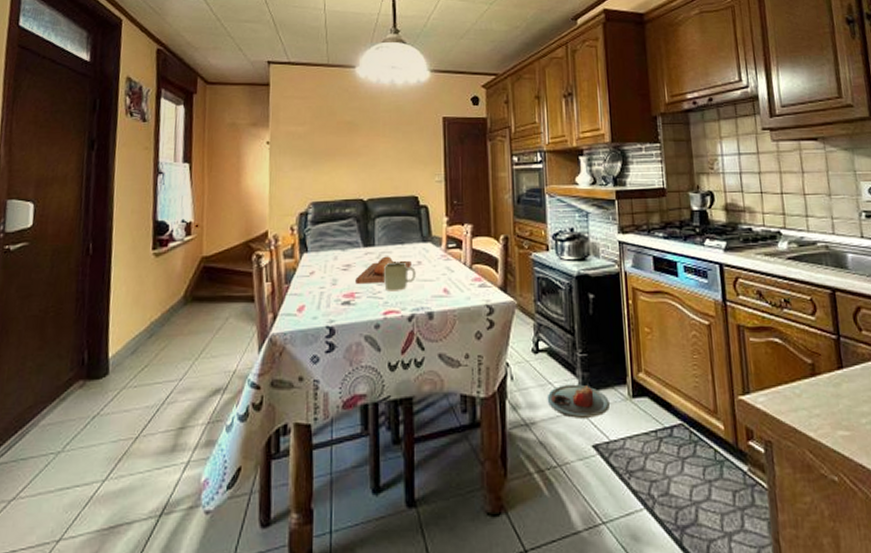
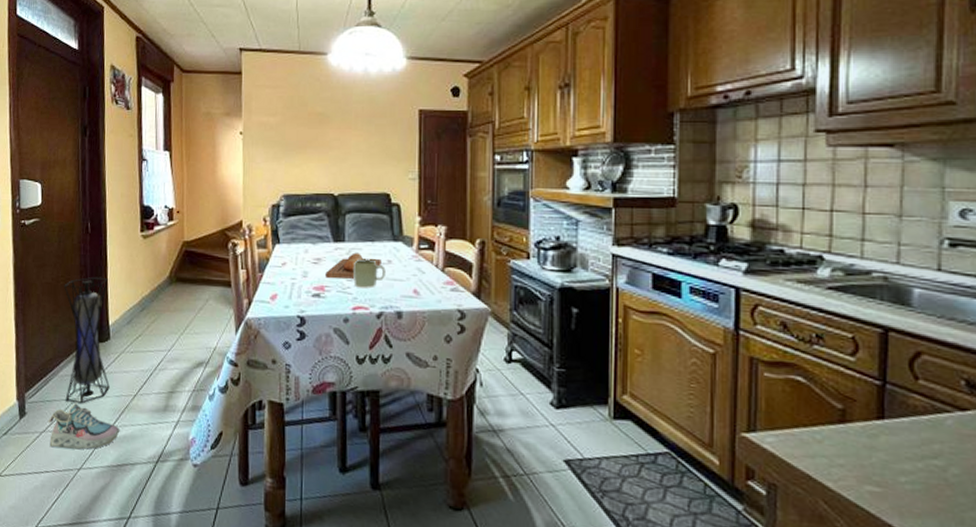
shoe: none [20,457,115,517] -> present [48,403,120,450]
lantern: none [45,304,112,458] -> present [64,277,110,404]
pet bowl: present [547,384,611,420] -> none [517,397,588,434]

